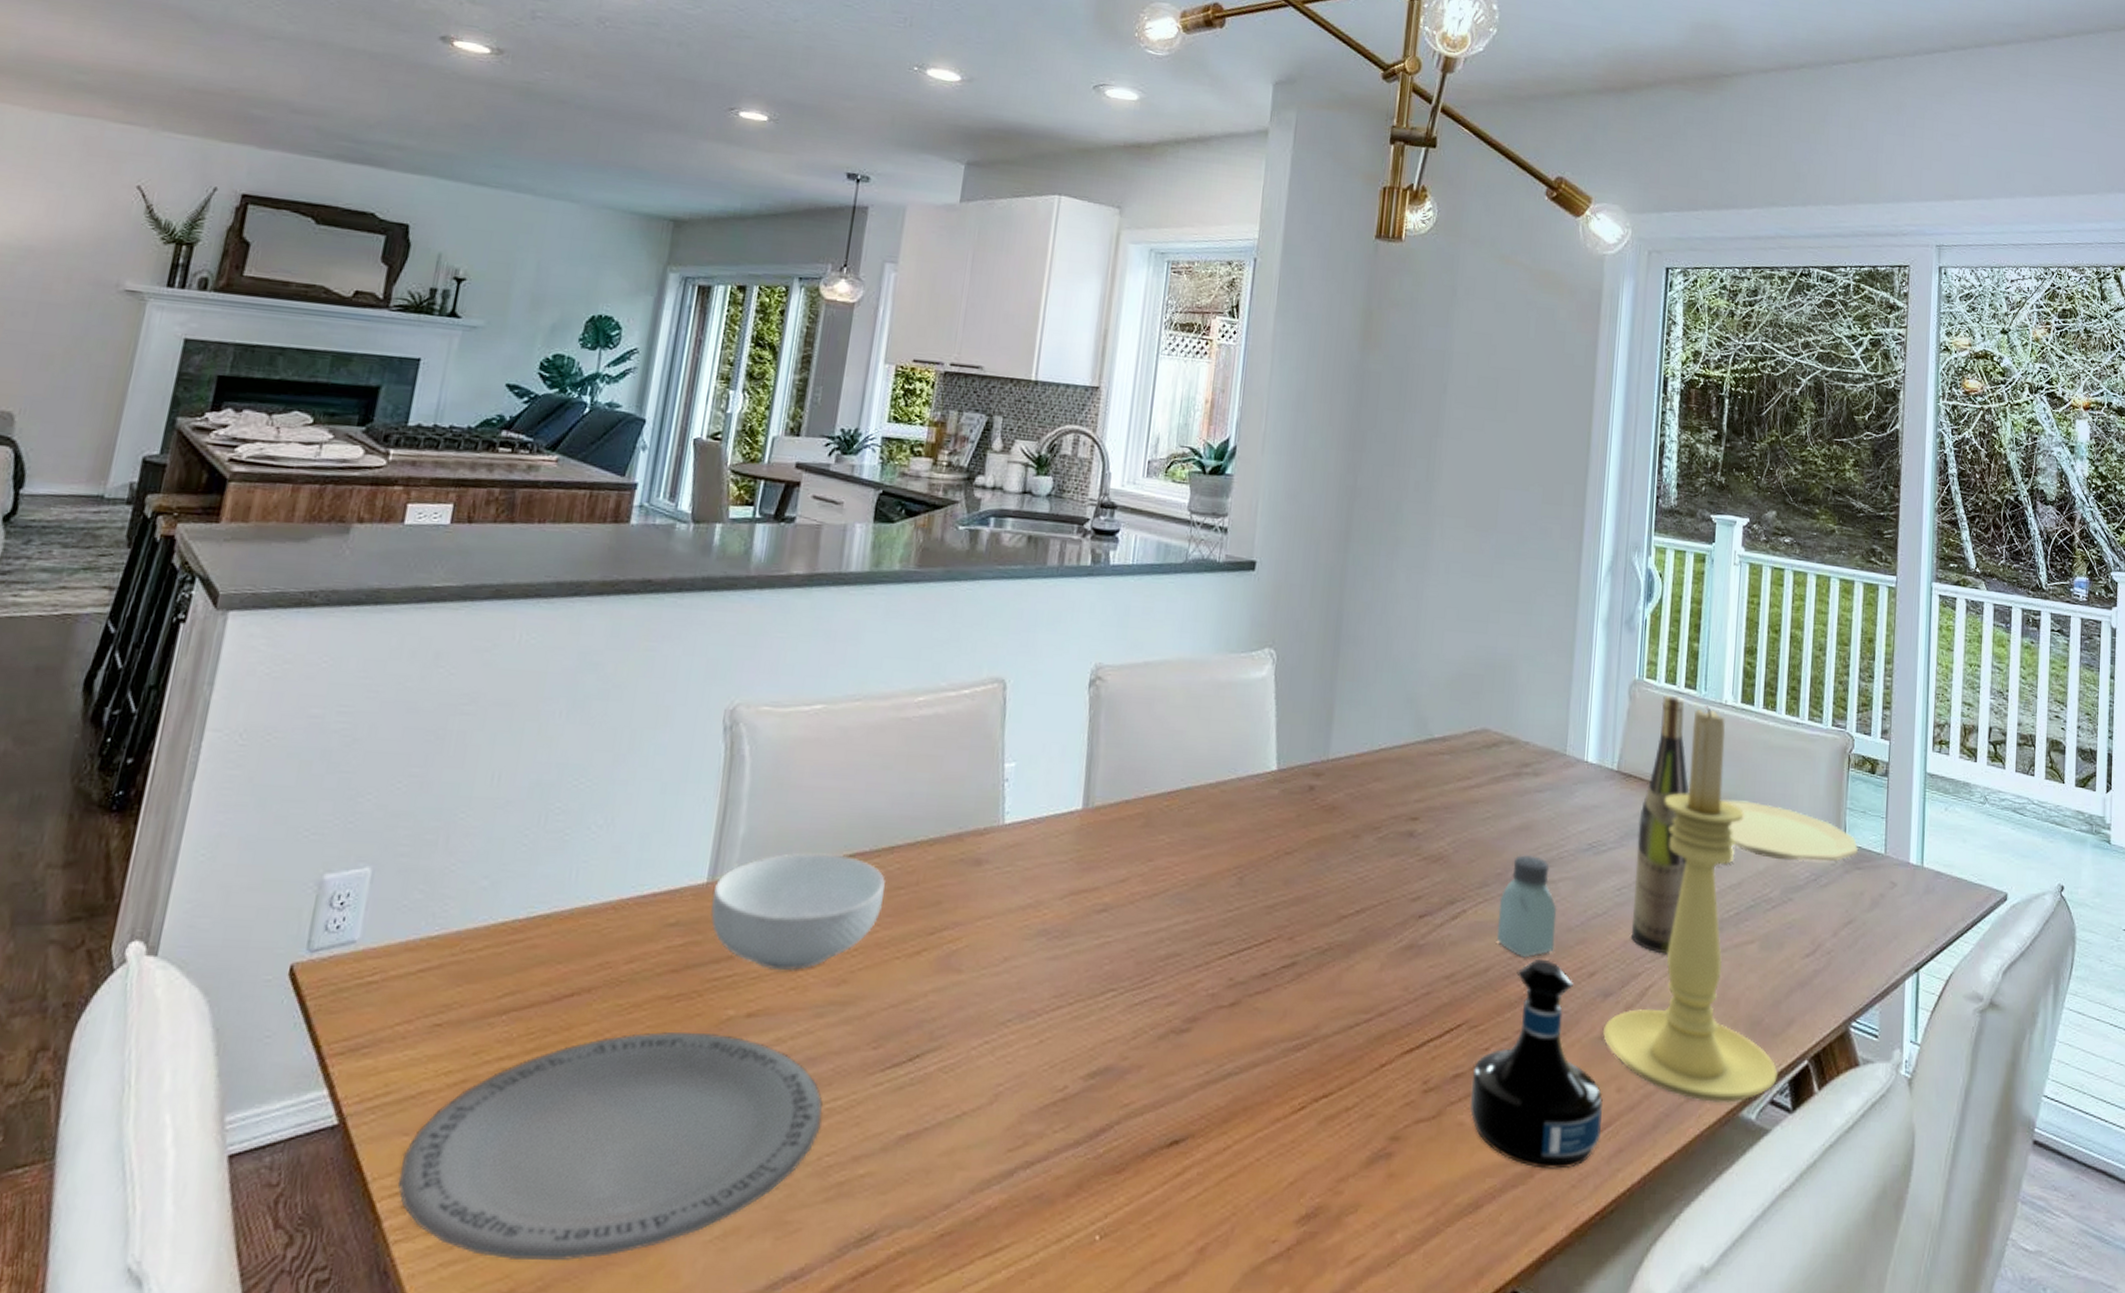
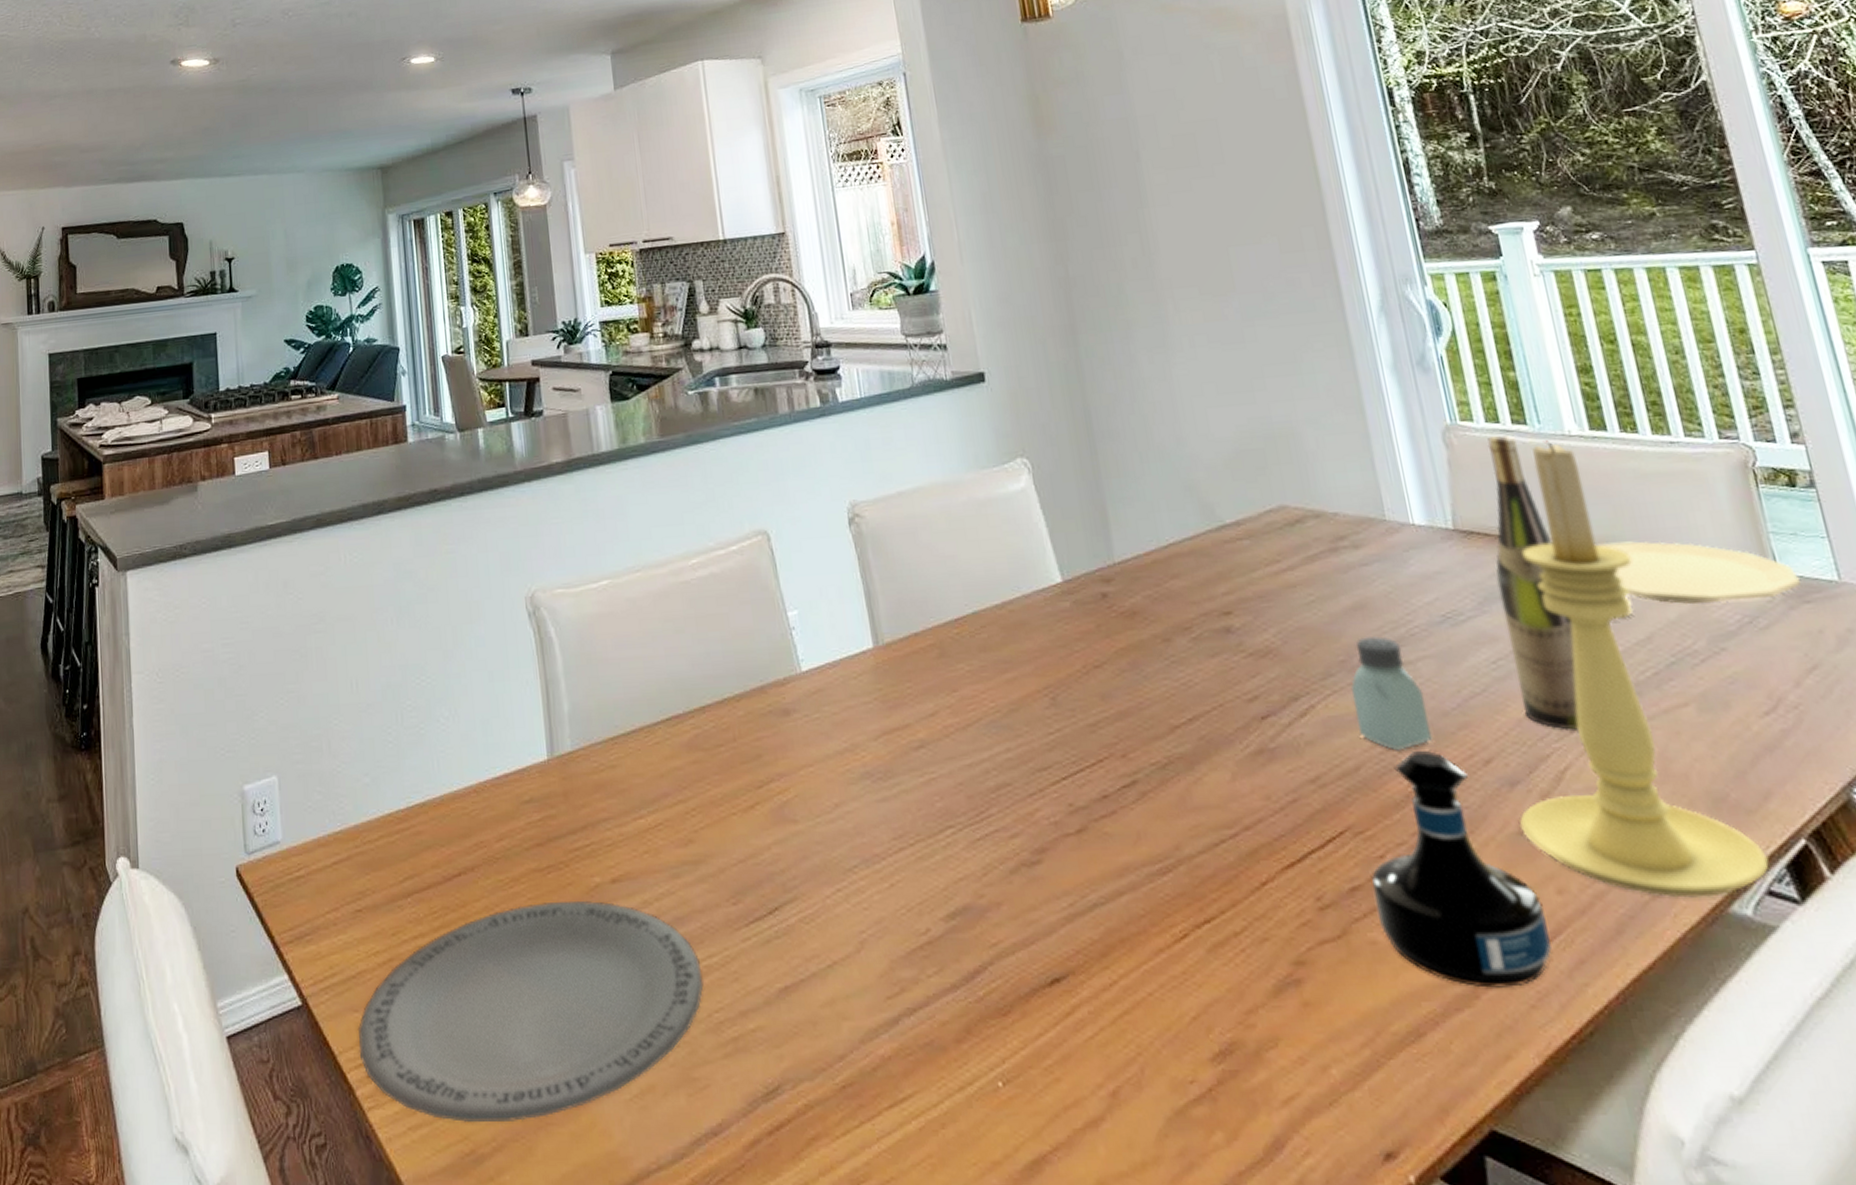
cereal bowl: present [710,852,885,971] -> none [554,720,708,836]

